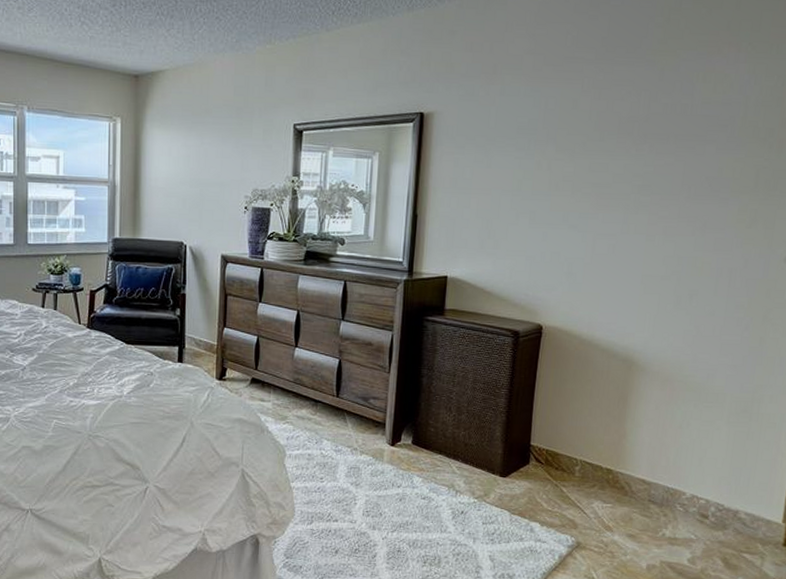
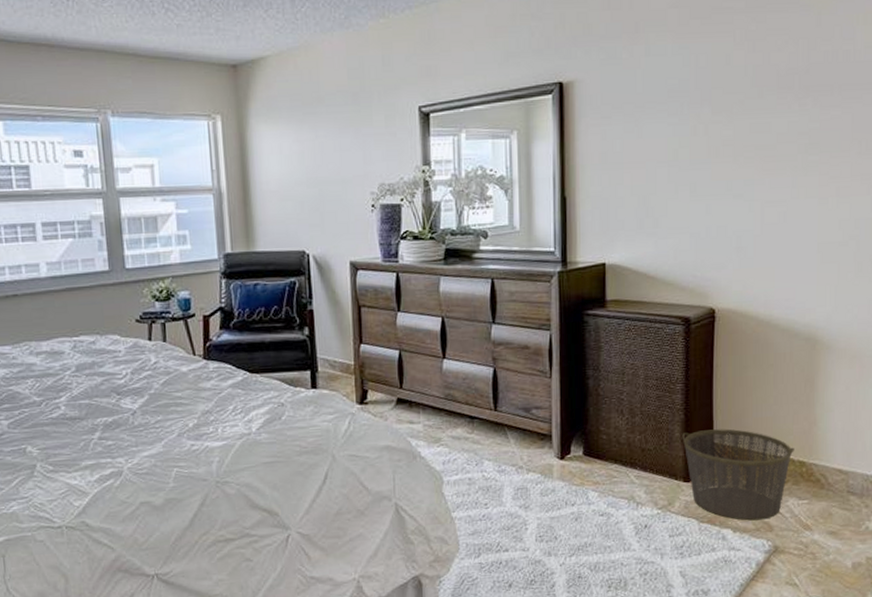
basket: none [502,432,604,518] -> present [682,428,794,521]

